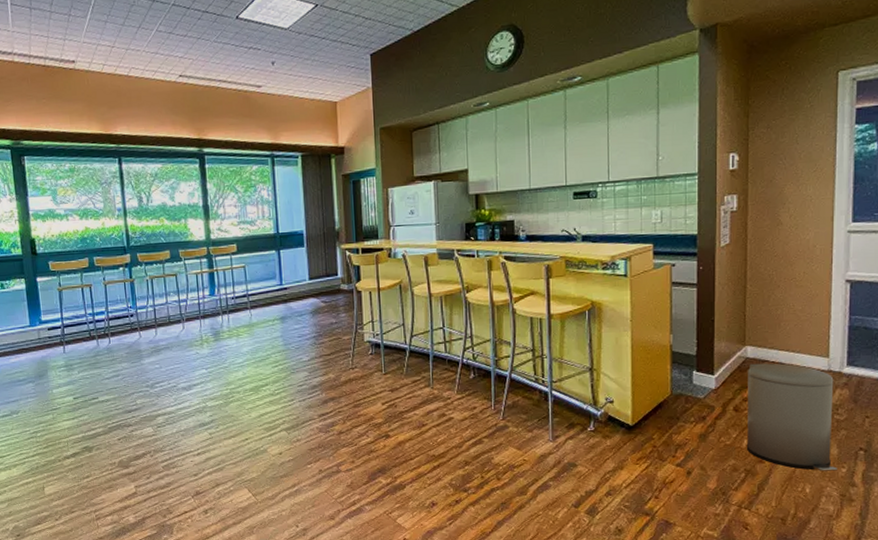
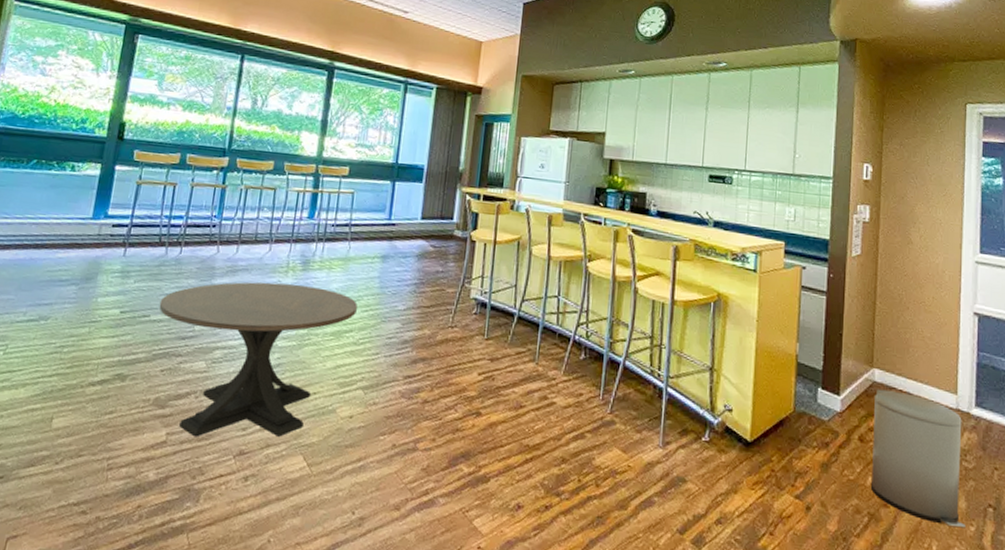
round table: none [103,353,268,486] -> present [159,282,357,437]

